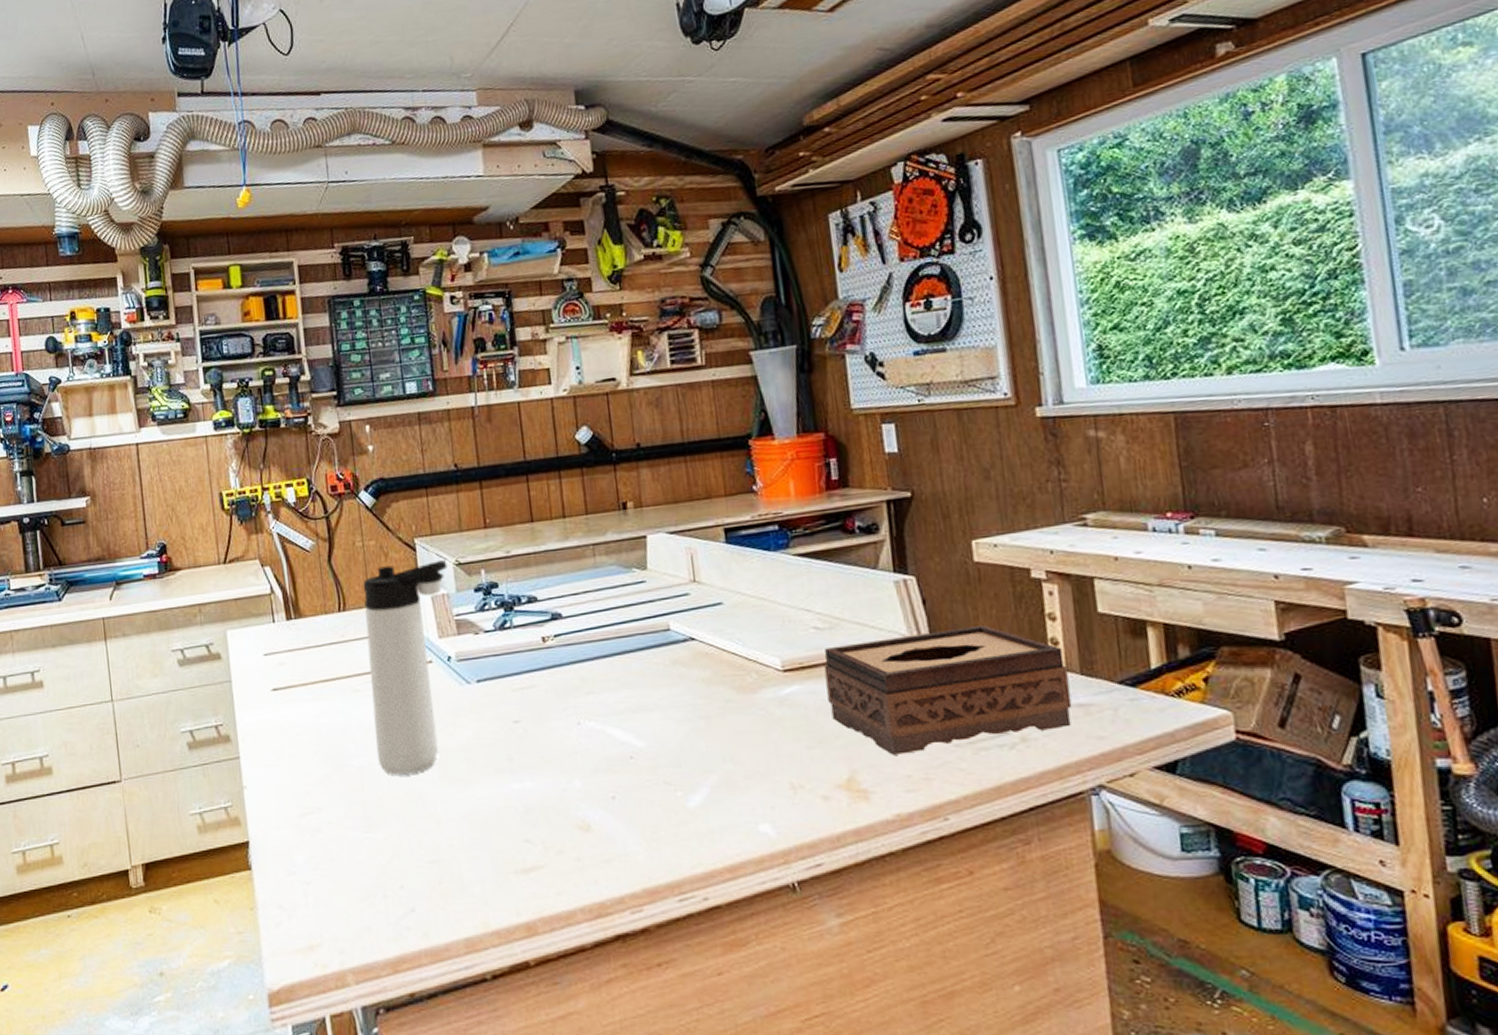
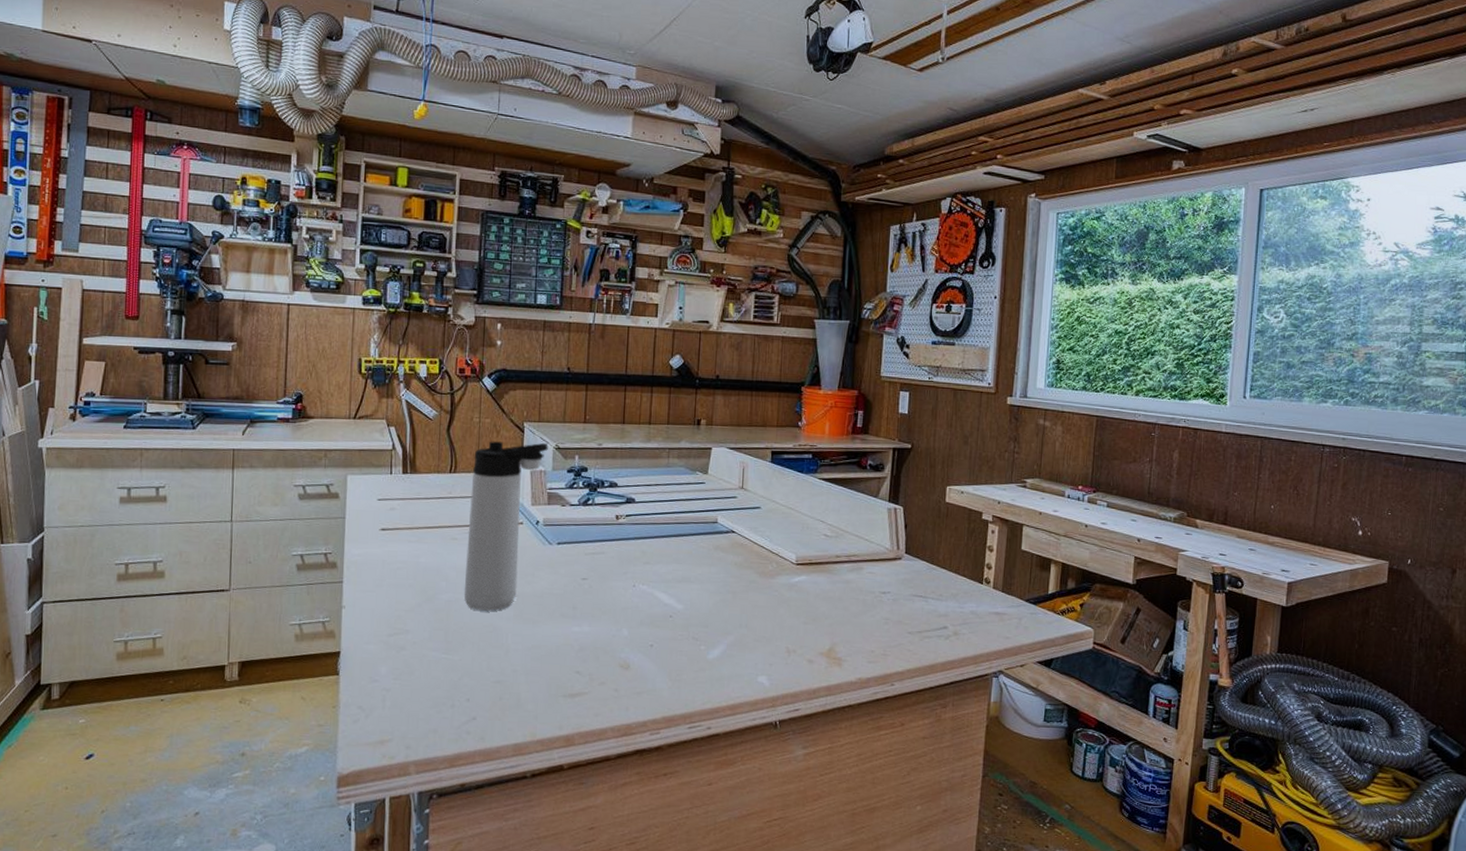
tissue box: present [824,624,1072,755] -> none [825,548,994,635]

